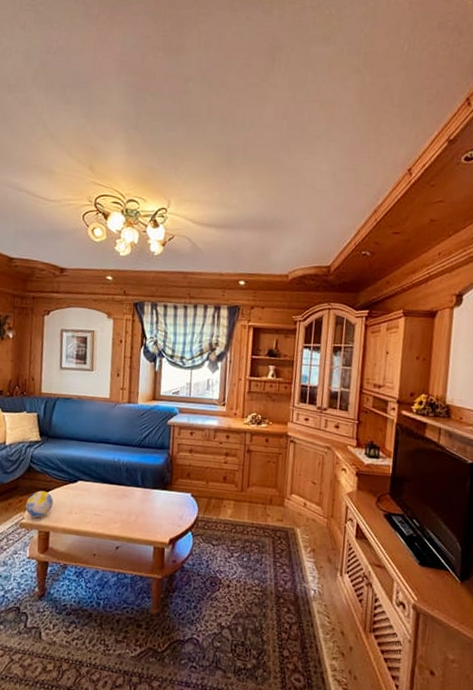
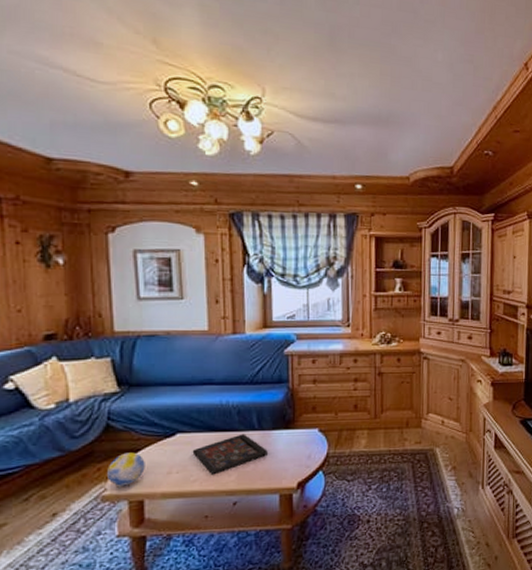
decorative tray: none [88,488,147,520] -> present [192,434,268,475]

